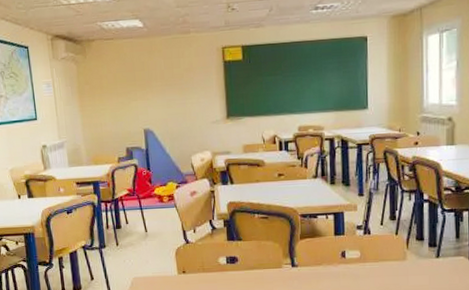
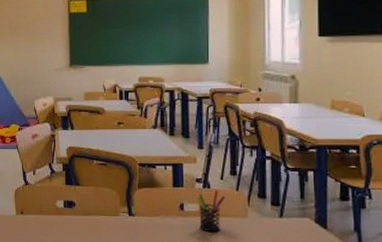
pen holder: none [359,235,386,278] -> present [198,190,226,233]

